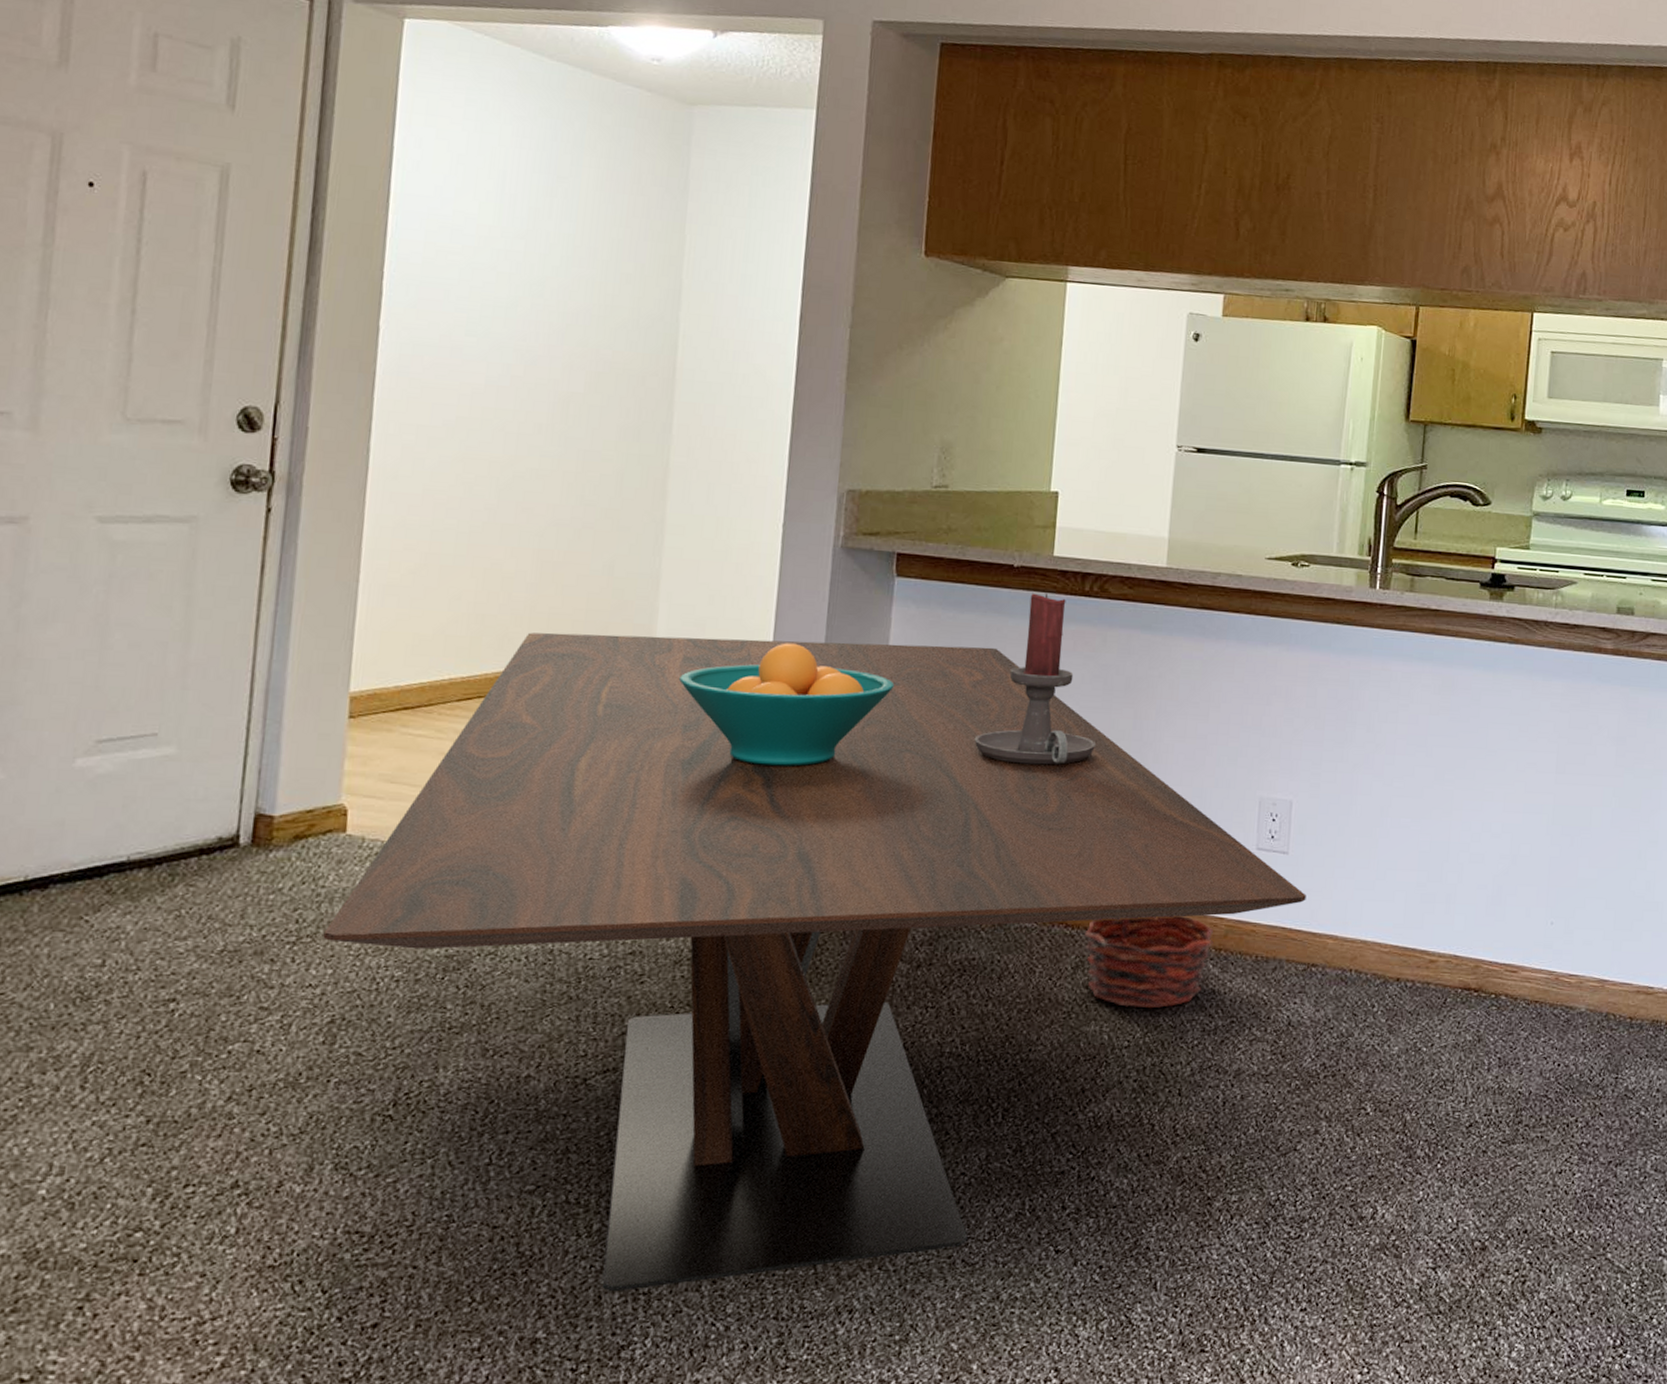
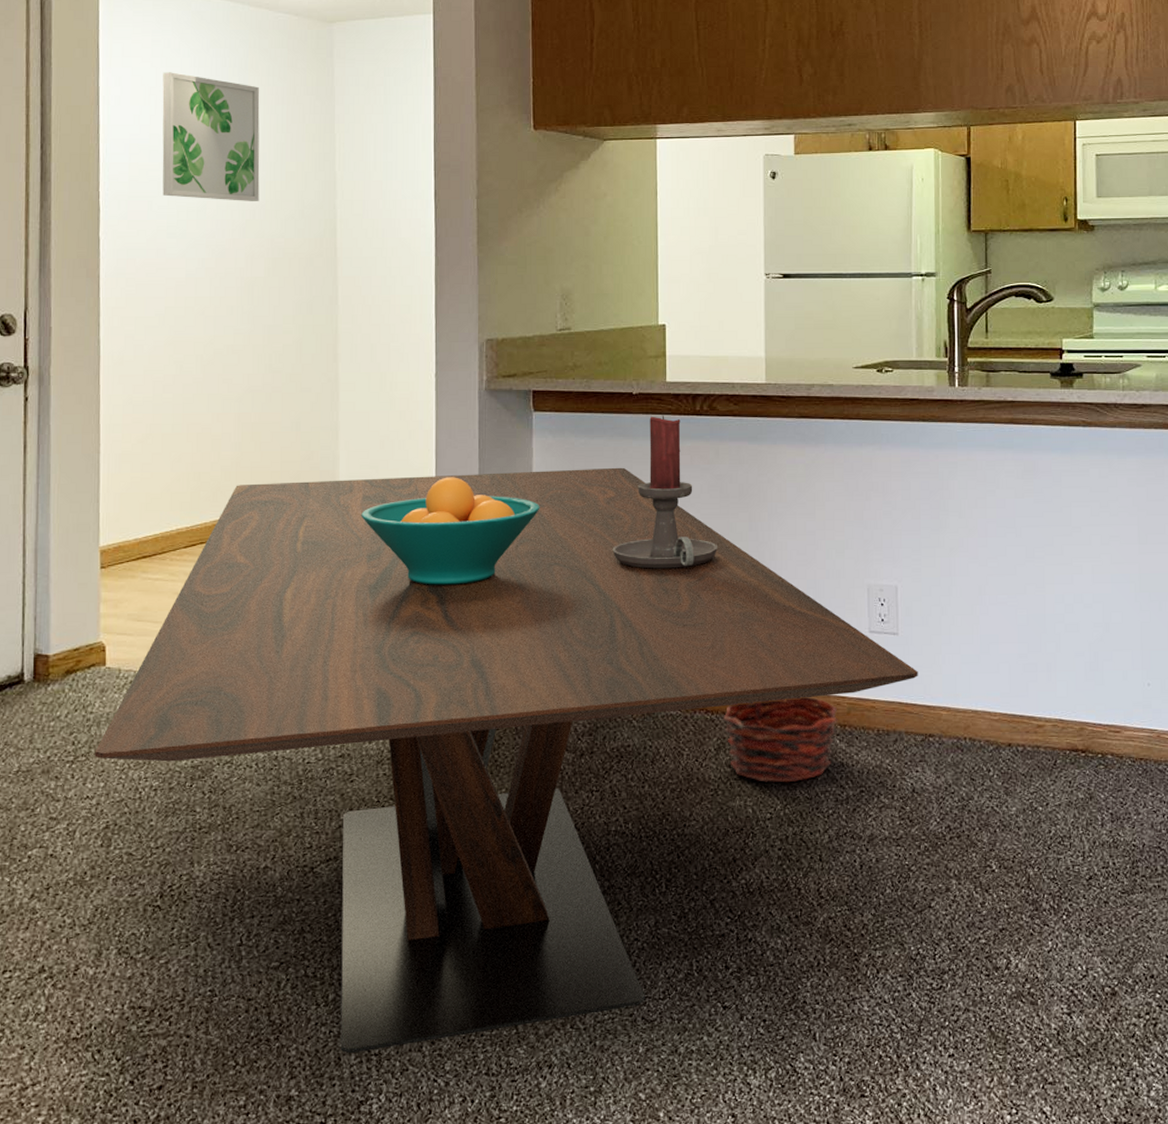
wall art: none [464,138,596,304] -> present [162,72,260,201]

